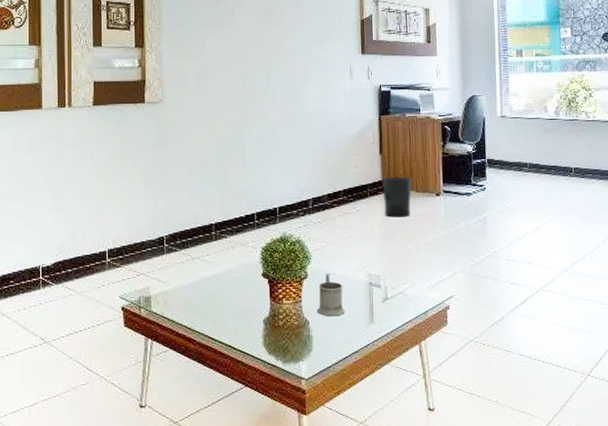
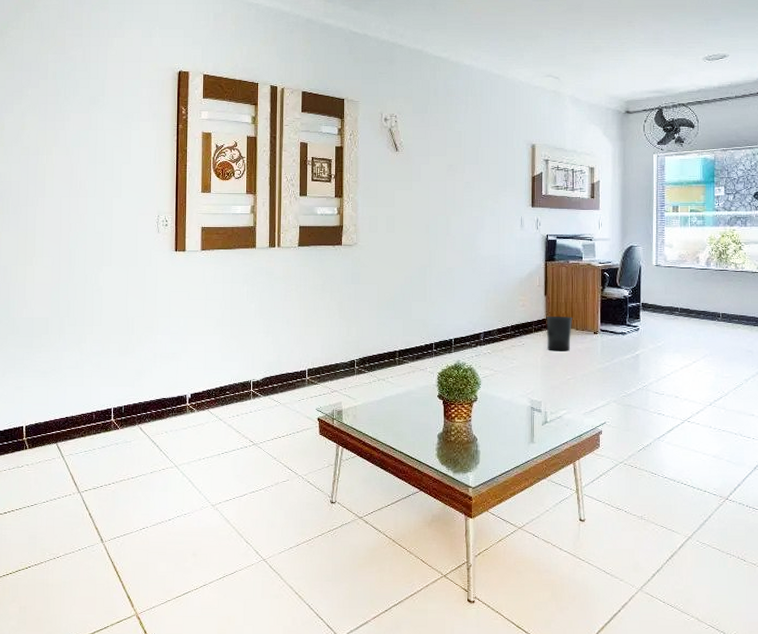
mug: present [316,274,345,317] -> none [484,398,509,435]

